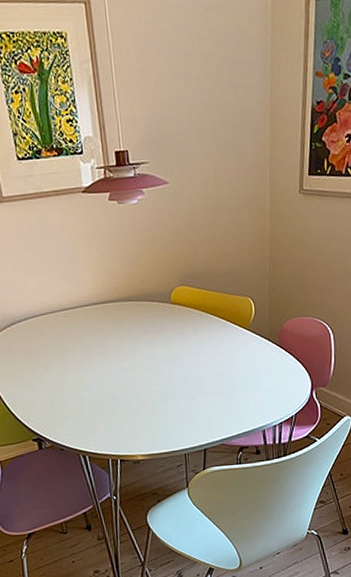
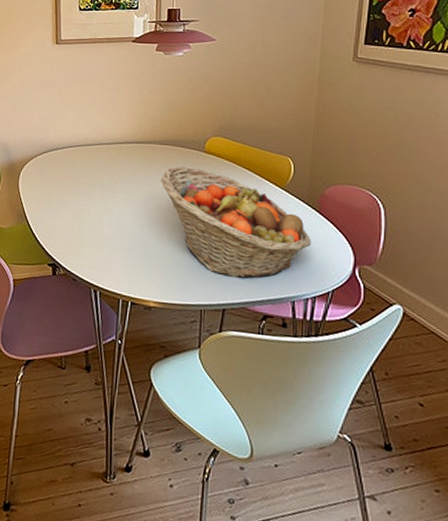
fruit basket: none [132,320,275,419] -> present [160,167,311,279]

